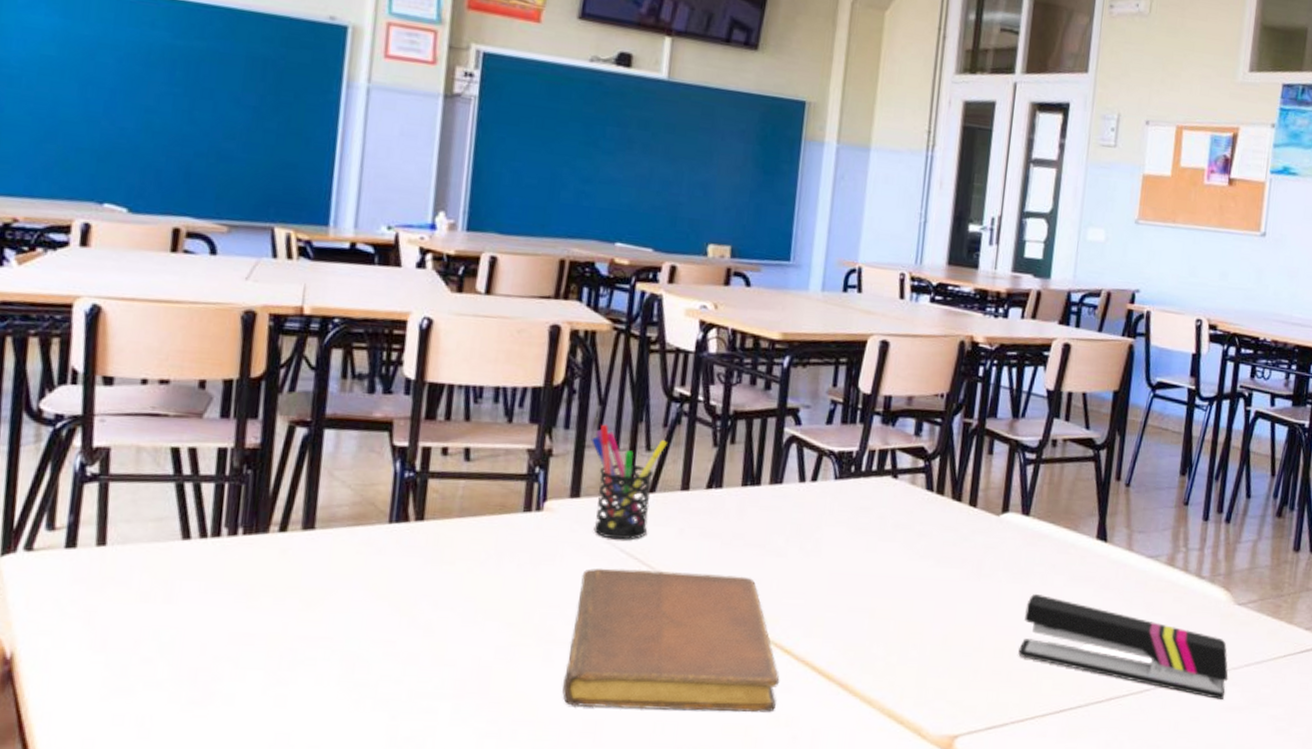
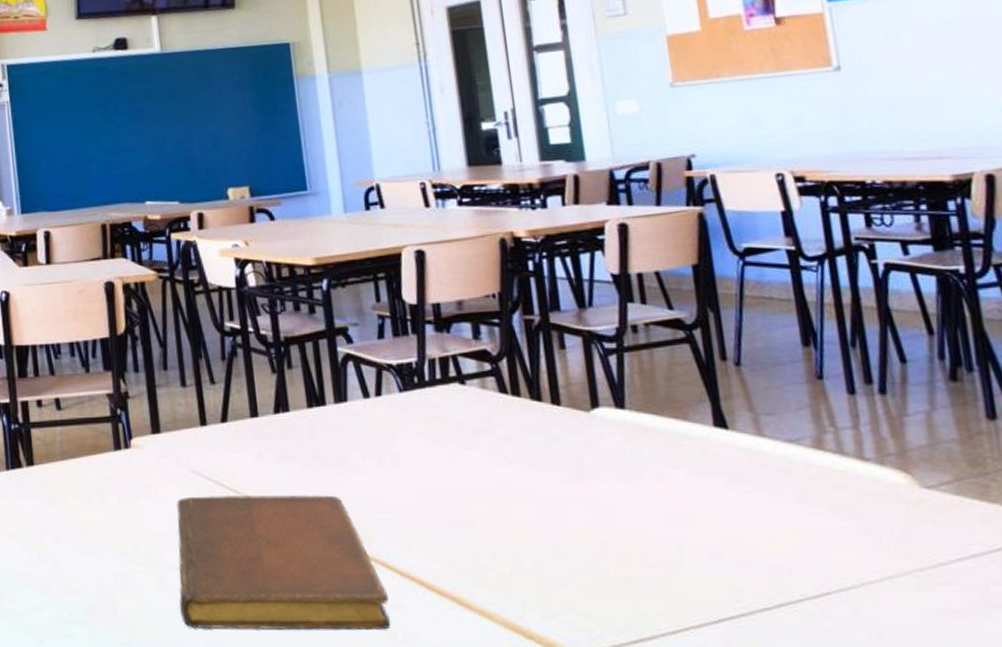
pen holder: present [590,424,667,540] -> none [159,364,229,469]
stapler: present [1018,593,1229,699] -> none [646,491,939,602]

